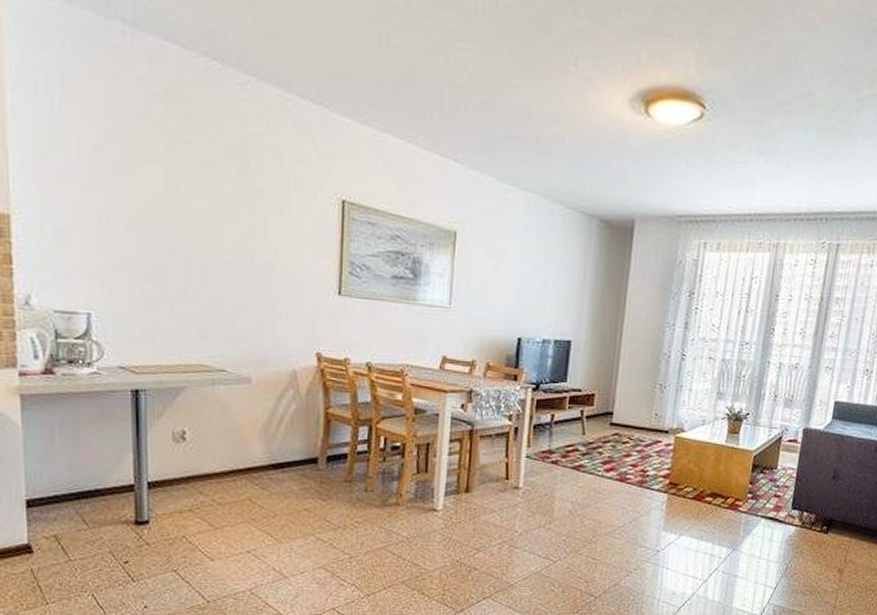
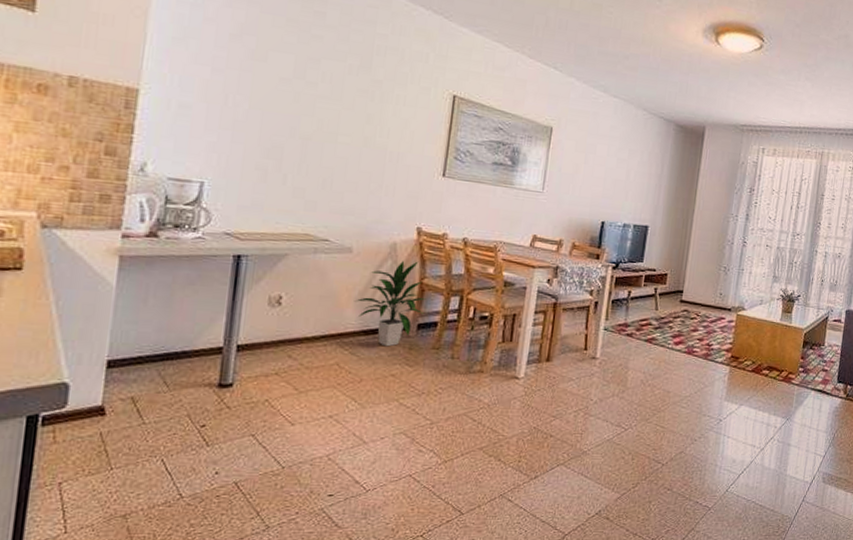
indoor plant: none [259,389,333,481] -> present [354,260,426,347]

